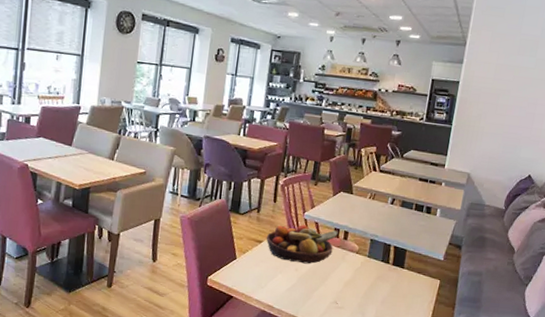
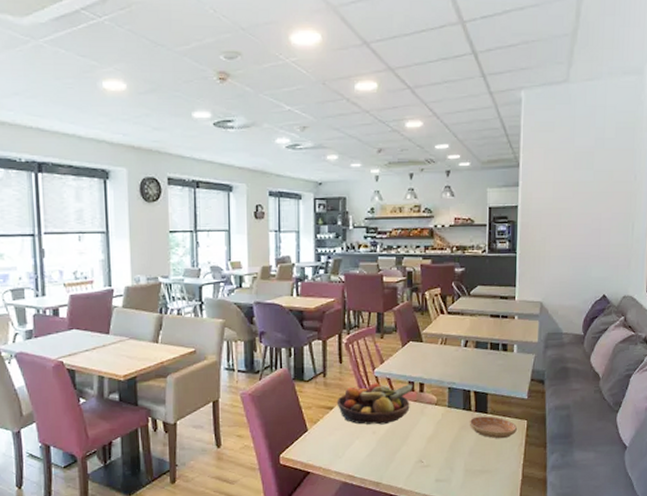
saucer: none [385,269,430,294] -> present [469,416,517,439]

